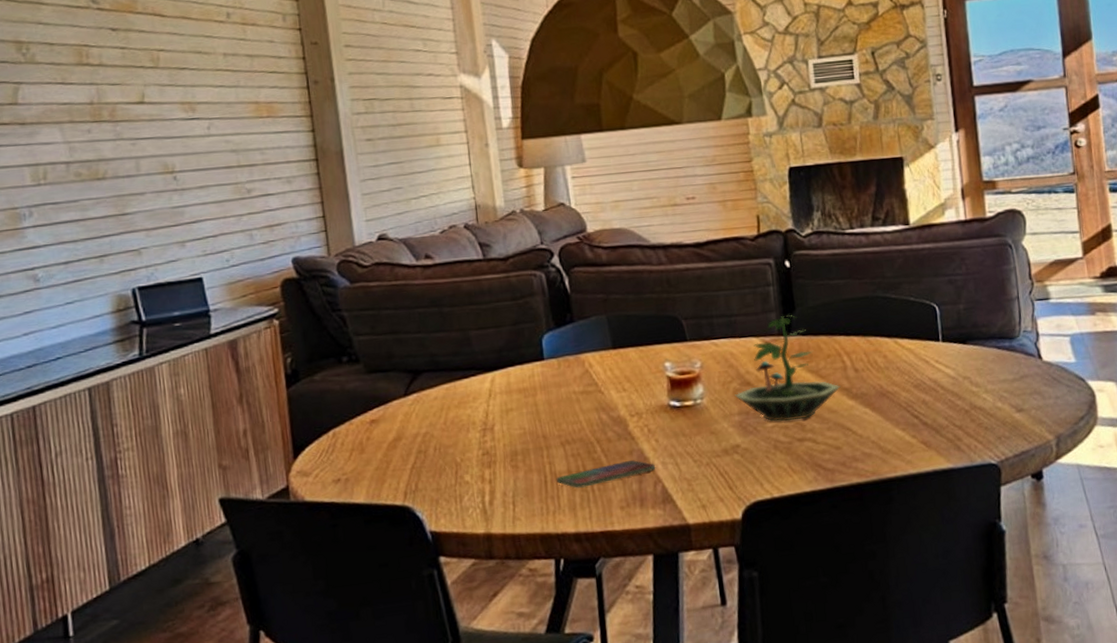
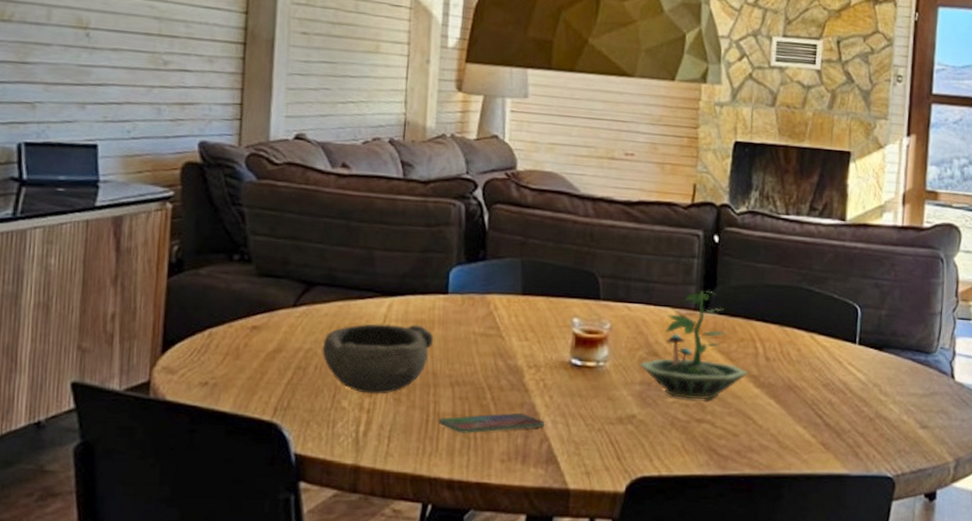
bowl: none [437,393,539,466] -> present [322,323,434,394]

